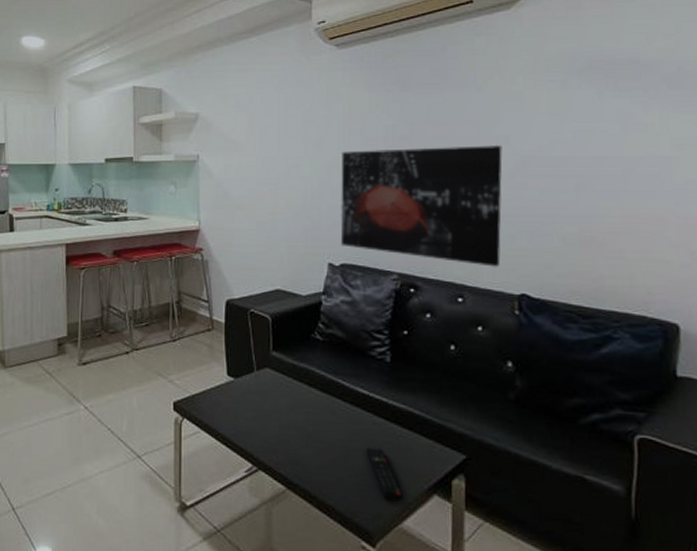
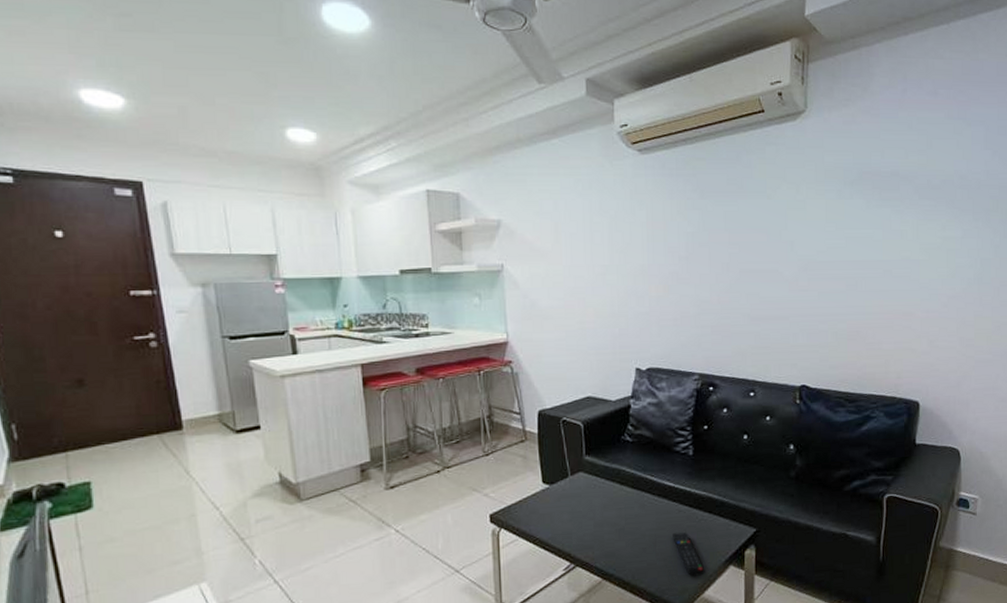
wall art: present [340,144,503,267] -> none [645,250,788,363]

